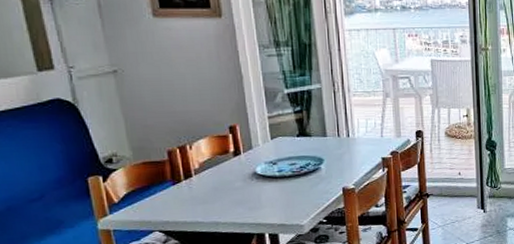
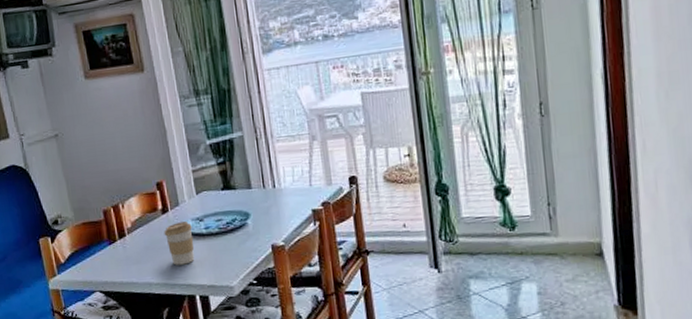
coffee cup: none [234,164,266,206] -> present [163,221,195,265]

